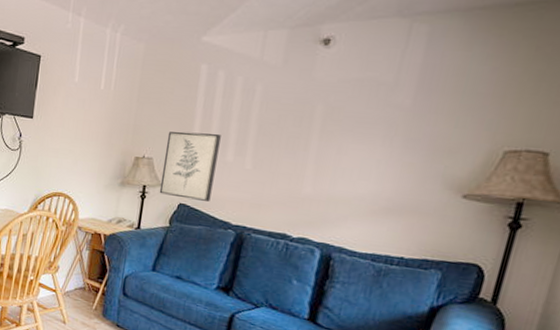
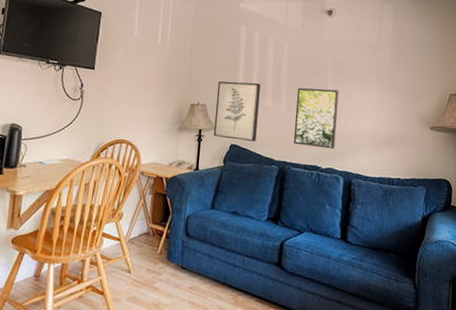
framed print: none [257,140,328,216] -> present [293,88,339,149]

